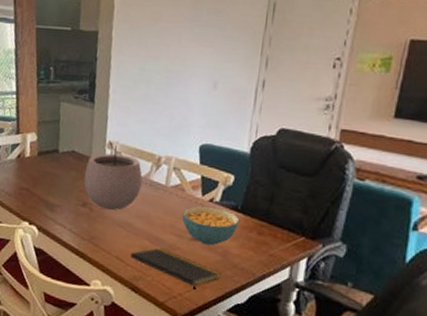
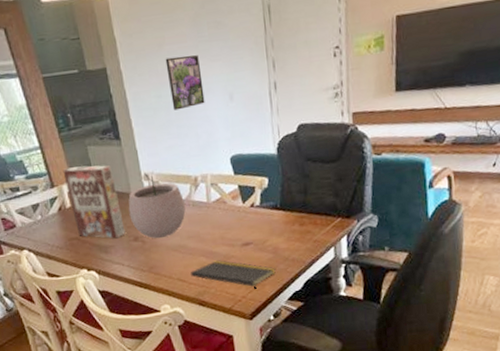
cereal box: none [30,117,79,199] -> present [62,165,125,239]
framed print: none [153,34,191,87] -> present [165,55,205,111]
cereal bowl: present [182,206,240,246] -> none [229,211,282,247]

